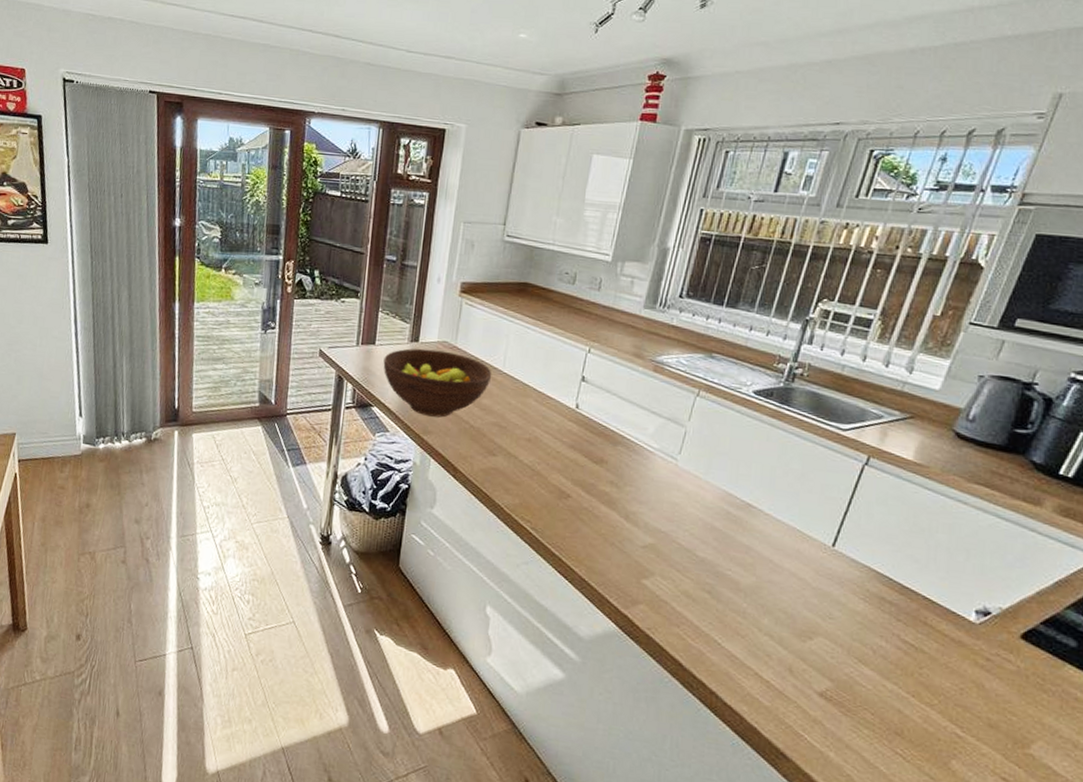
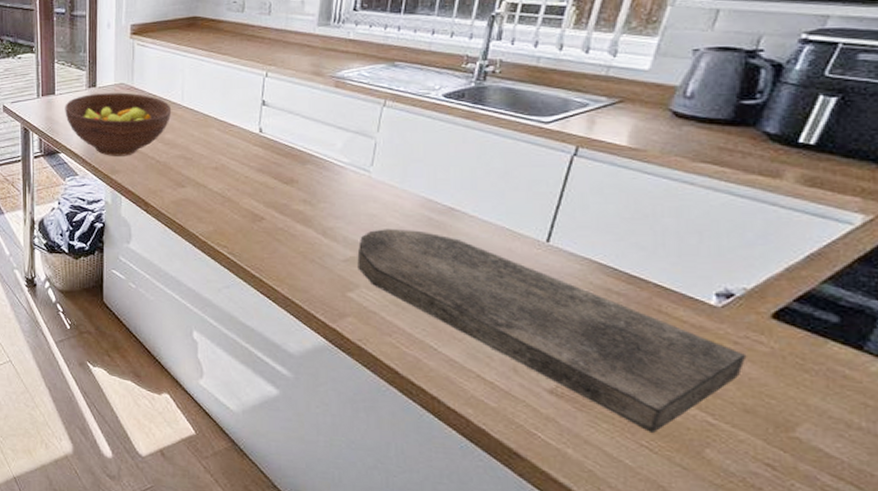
cutting board: none [655,518,996,741] -> present [357,229,747,433]

